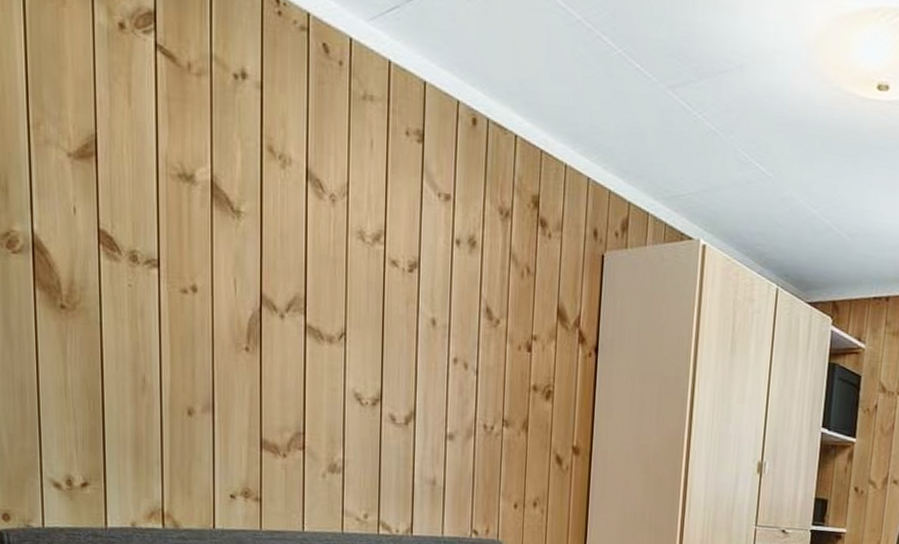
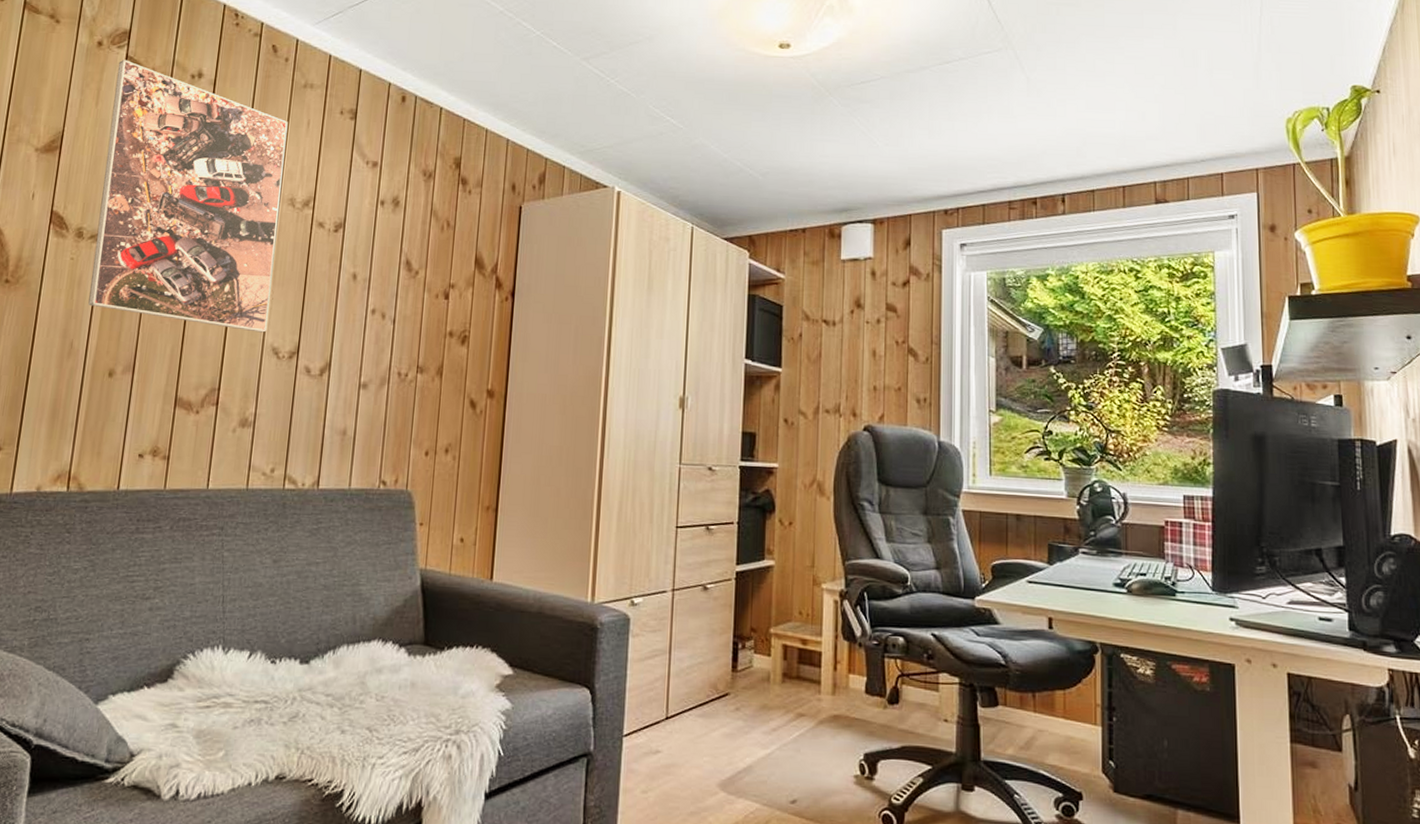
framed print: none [147,48,349,377] -> present [88,59,288,333]

